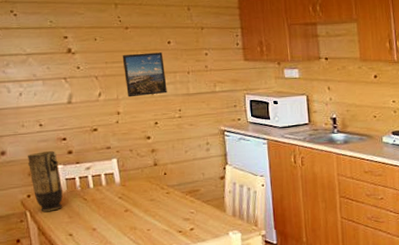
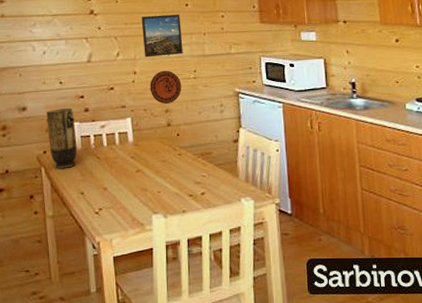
decorative plate: none [134,110,167,144] -> present [150,70,182,104]

